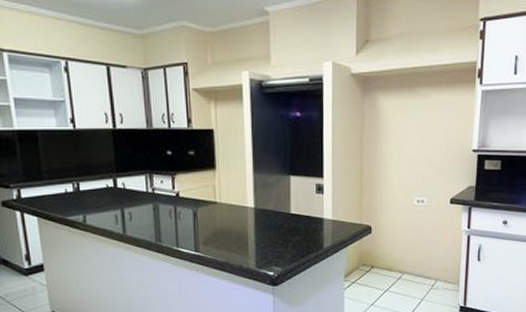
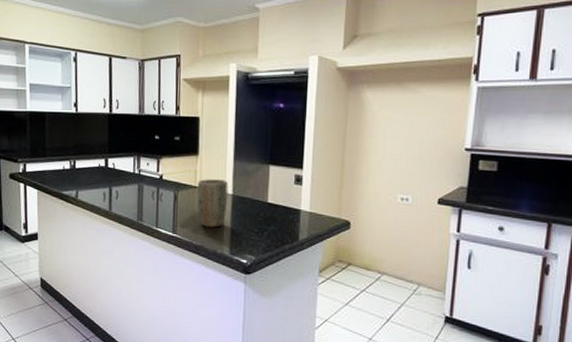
plant pot: none [217,193,250,243] -> present [197,179,229,228]

